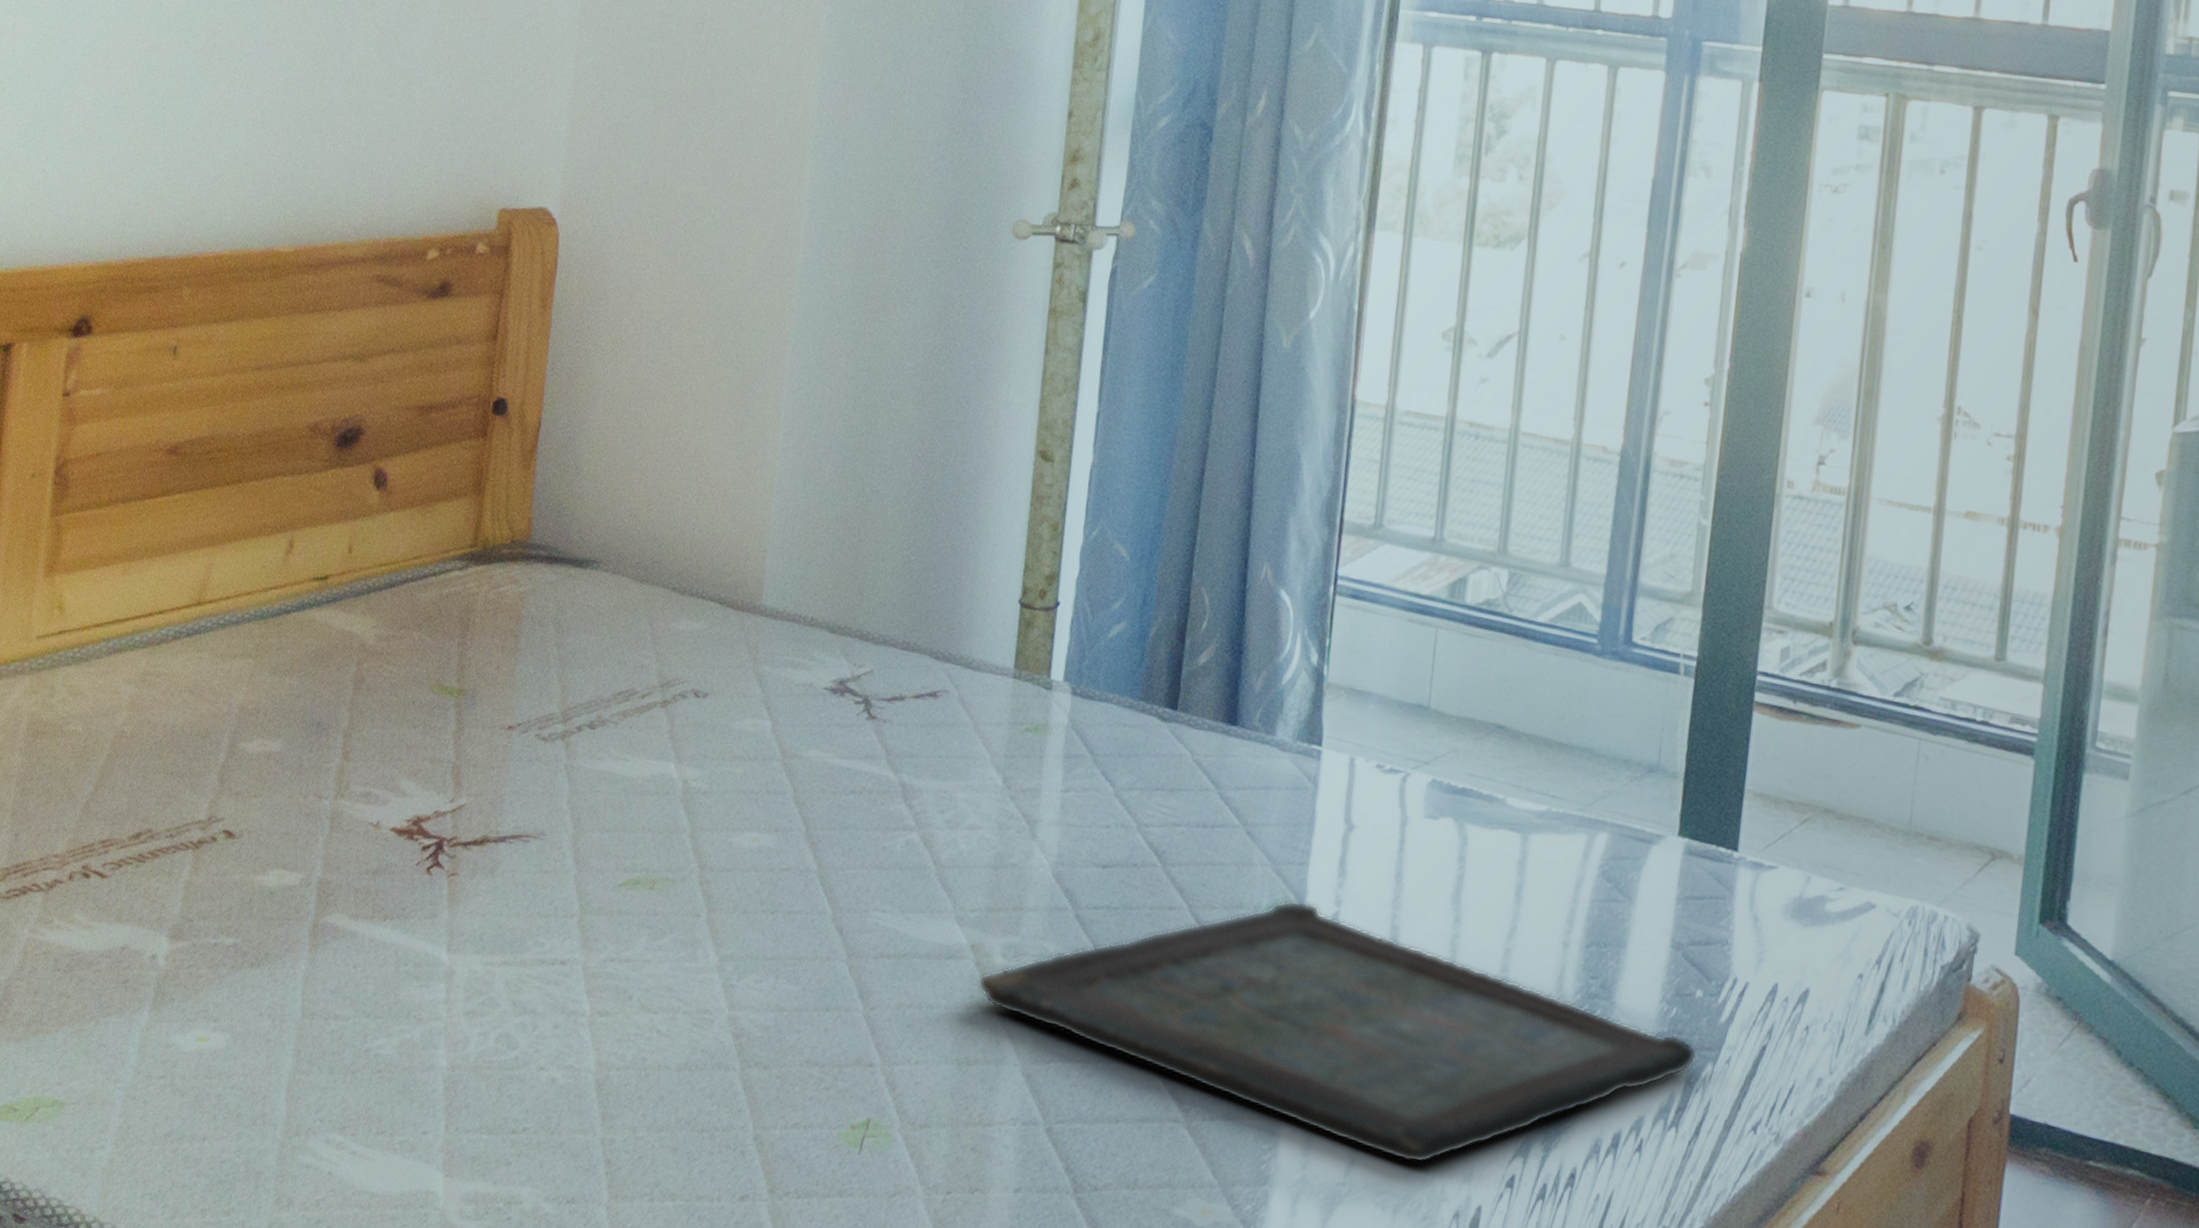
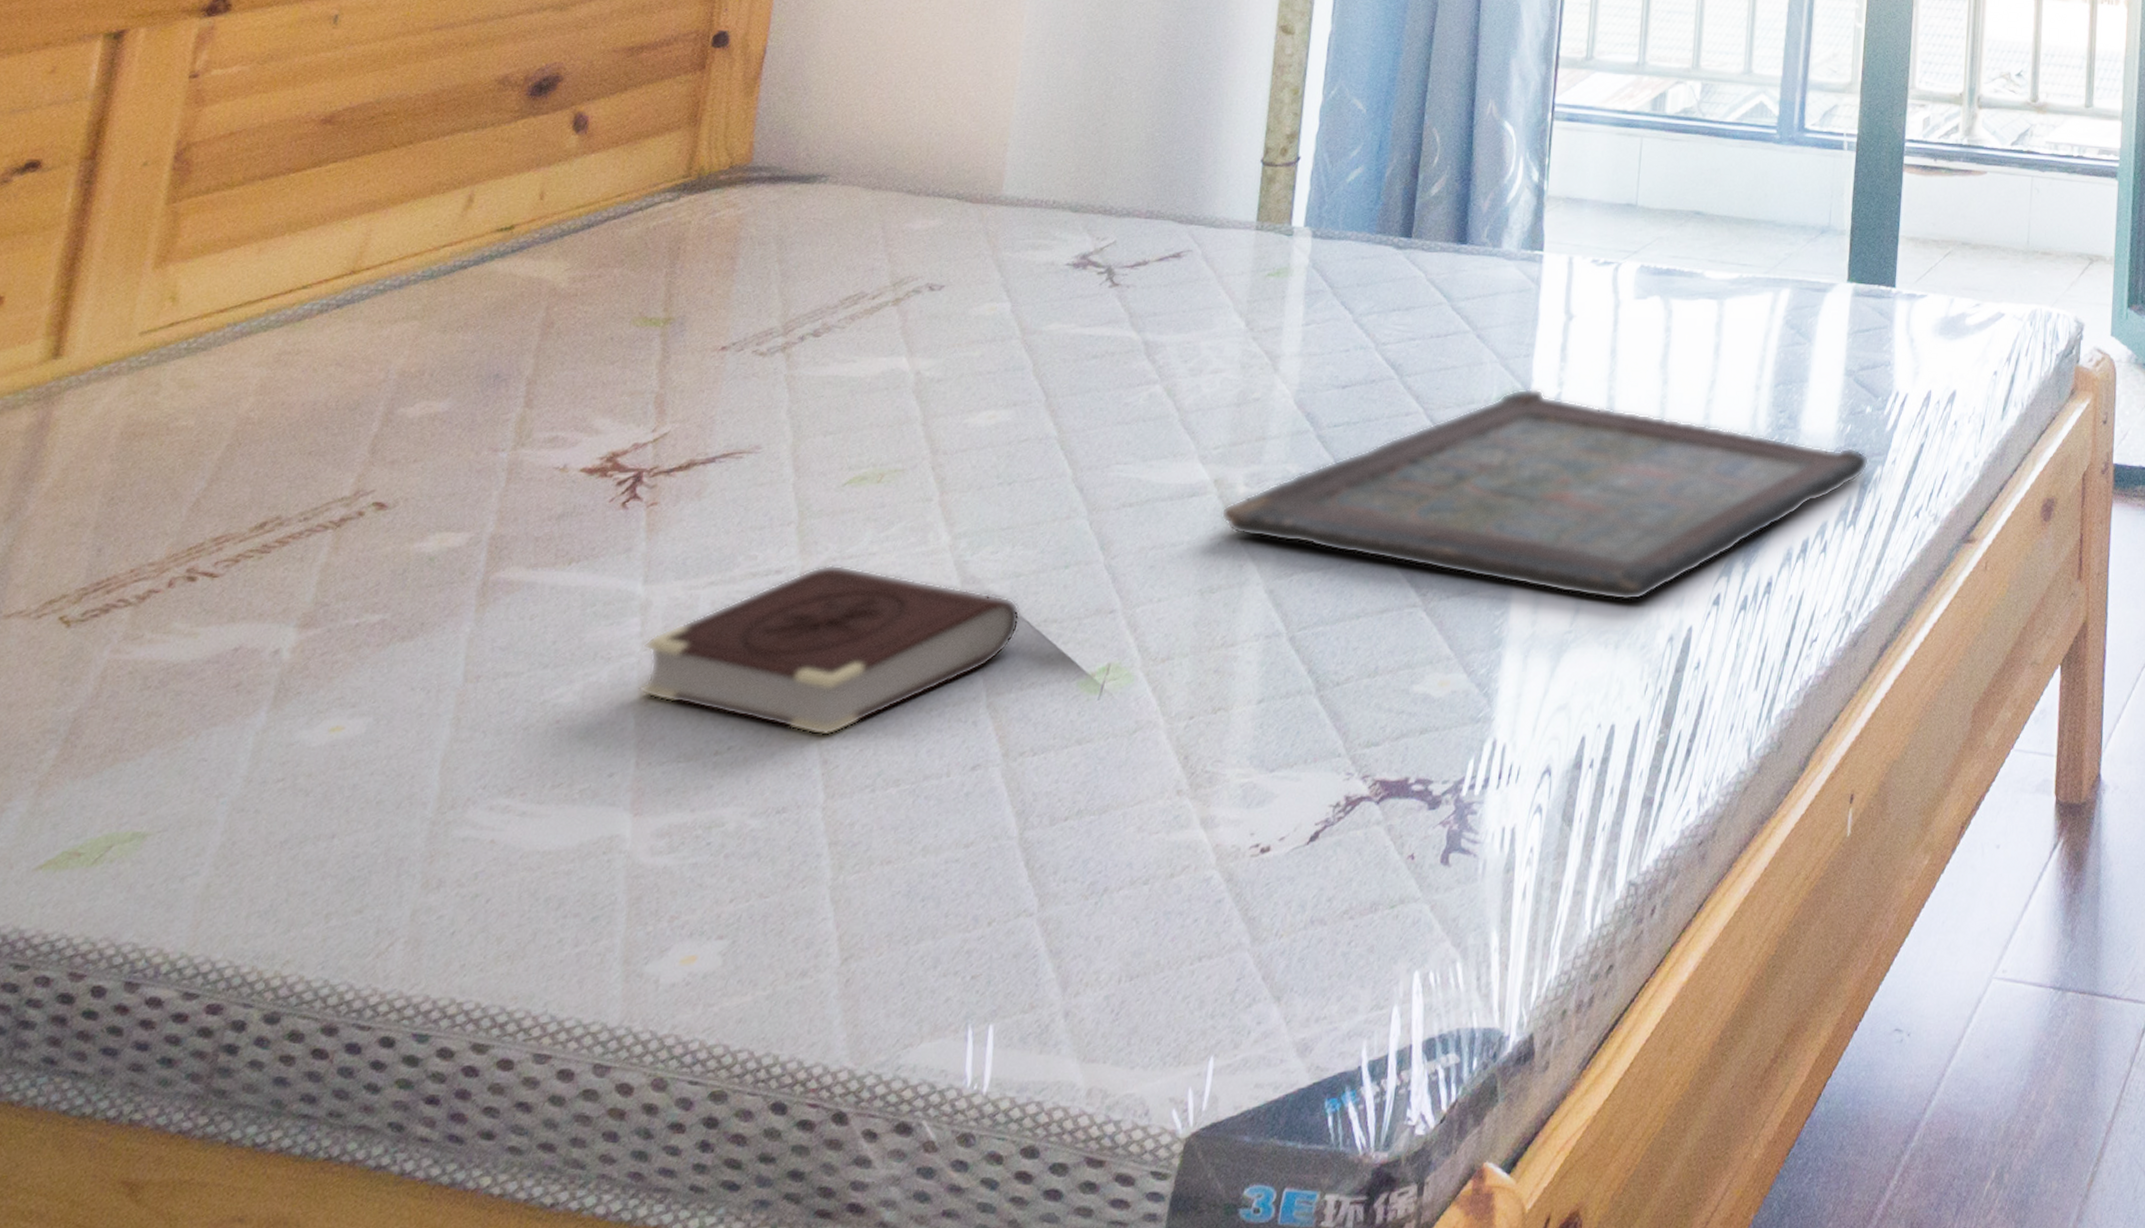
book: none [445,964,784,1137] -> present [638,565,1021,736]

